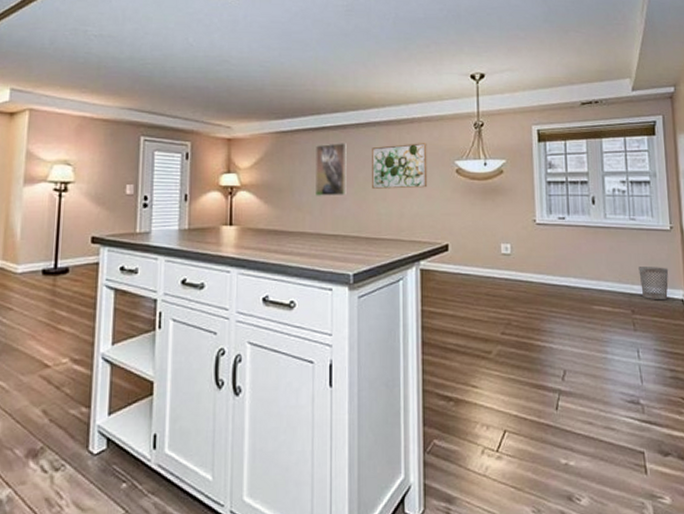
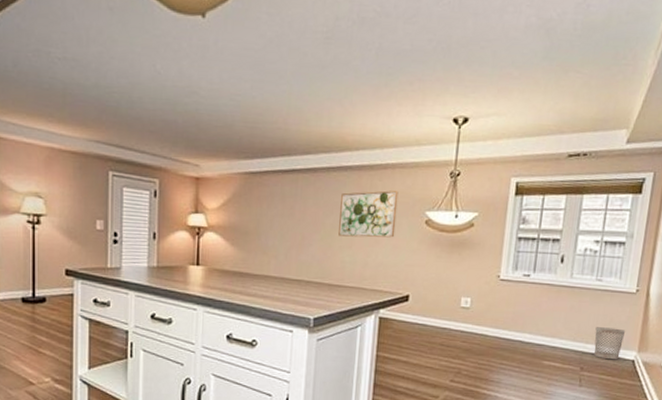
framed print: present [314,143,347,196] -> none [281,187,316,242]

